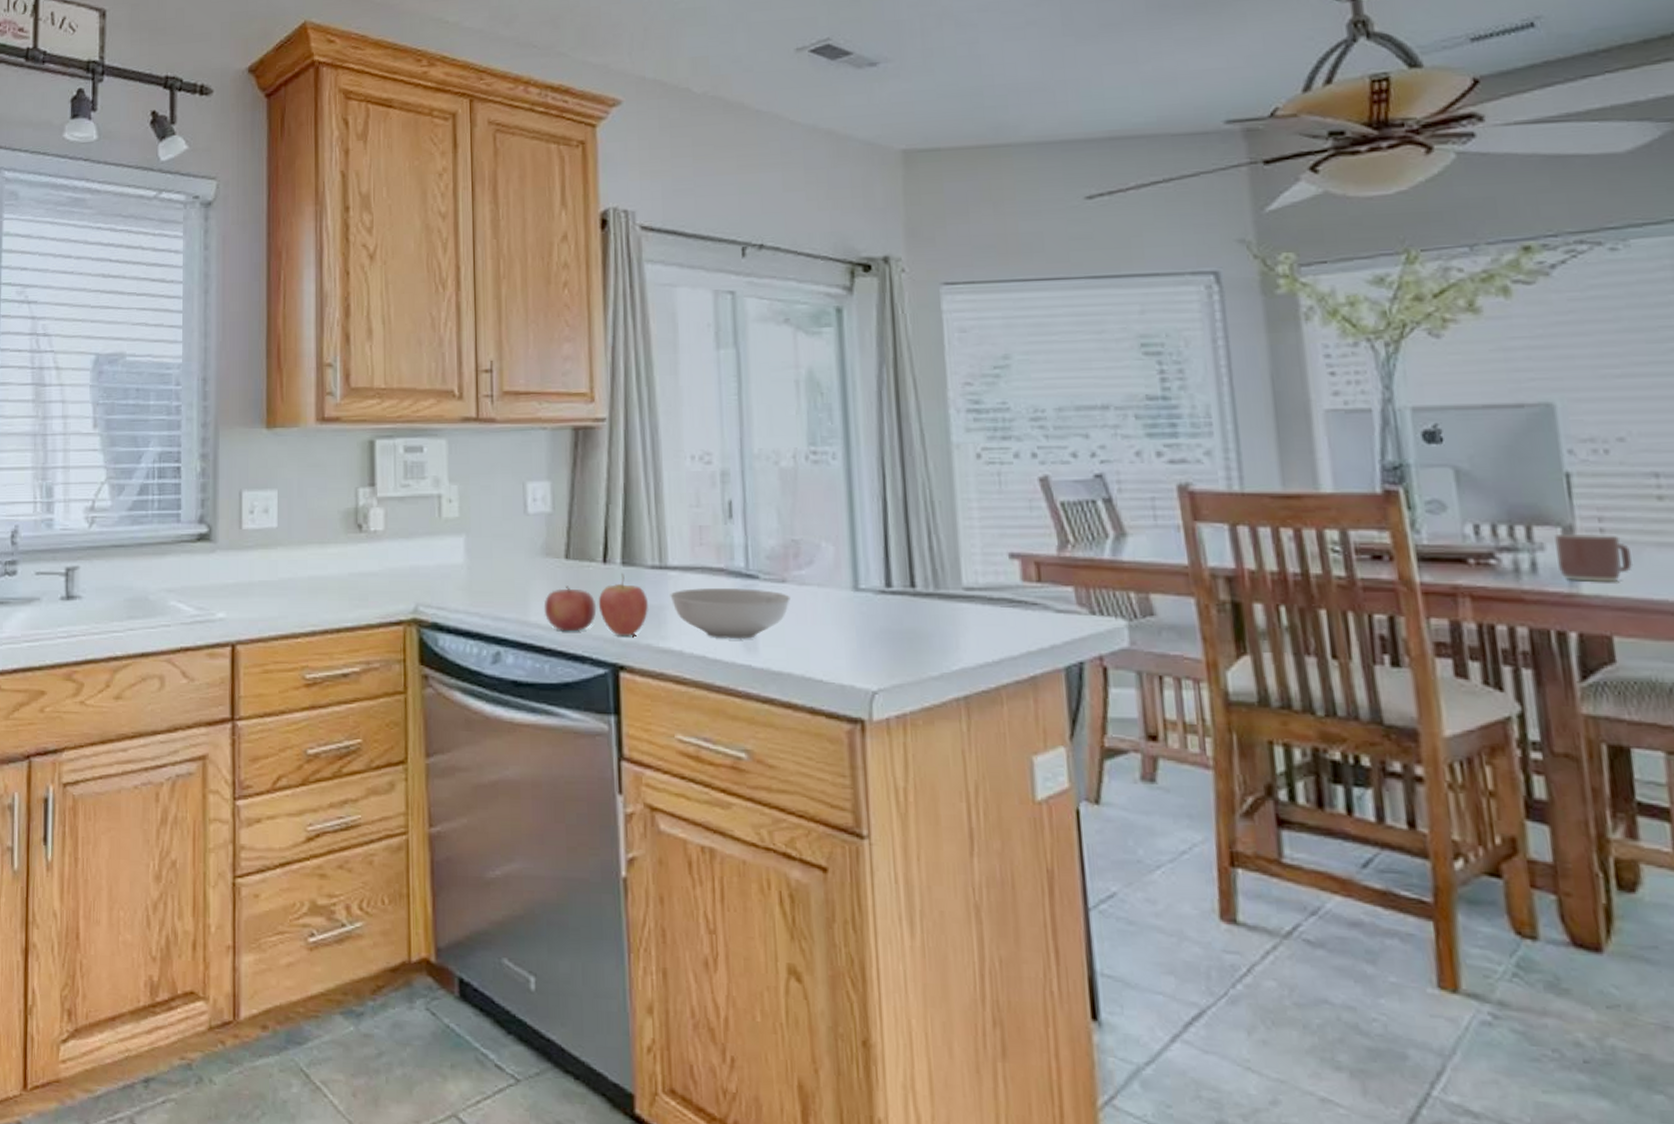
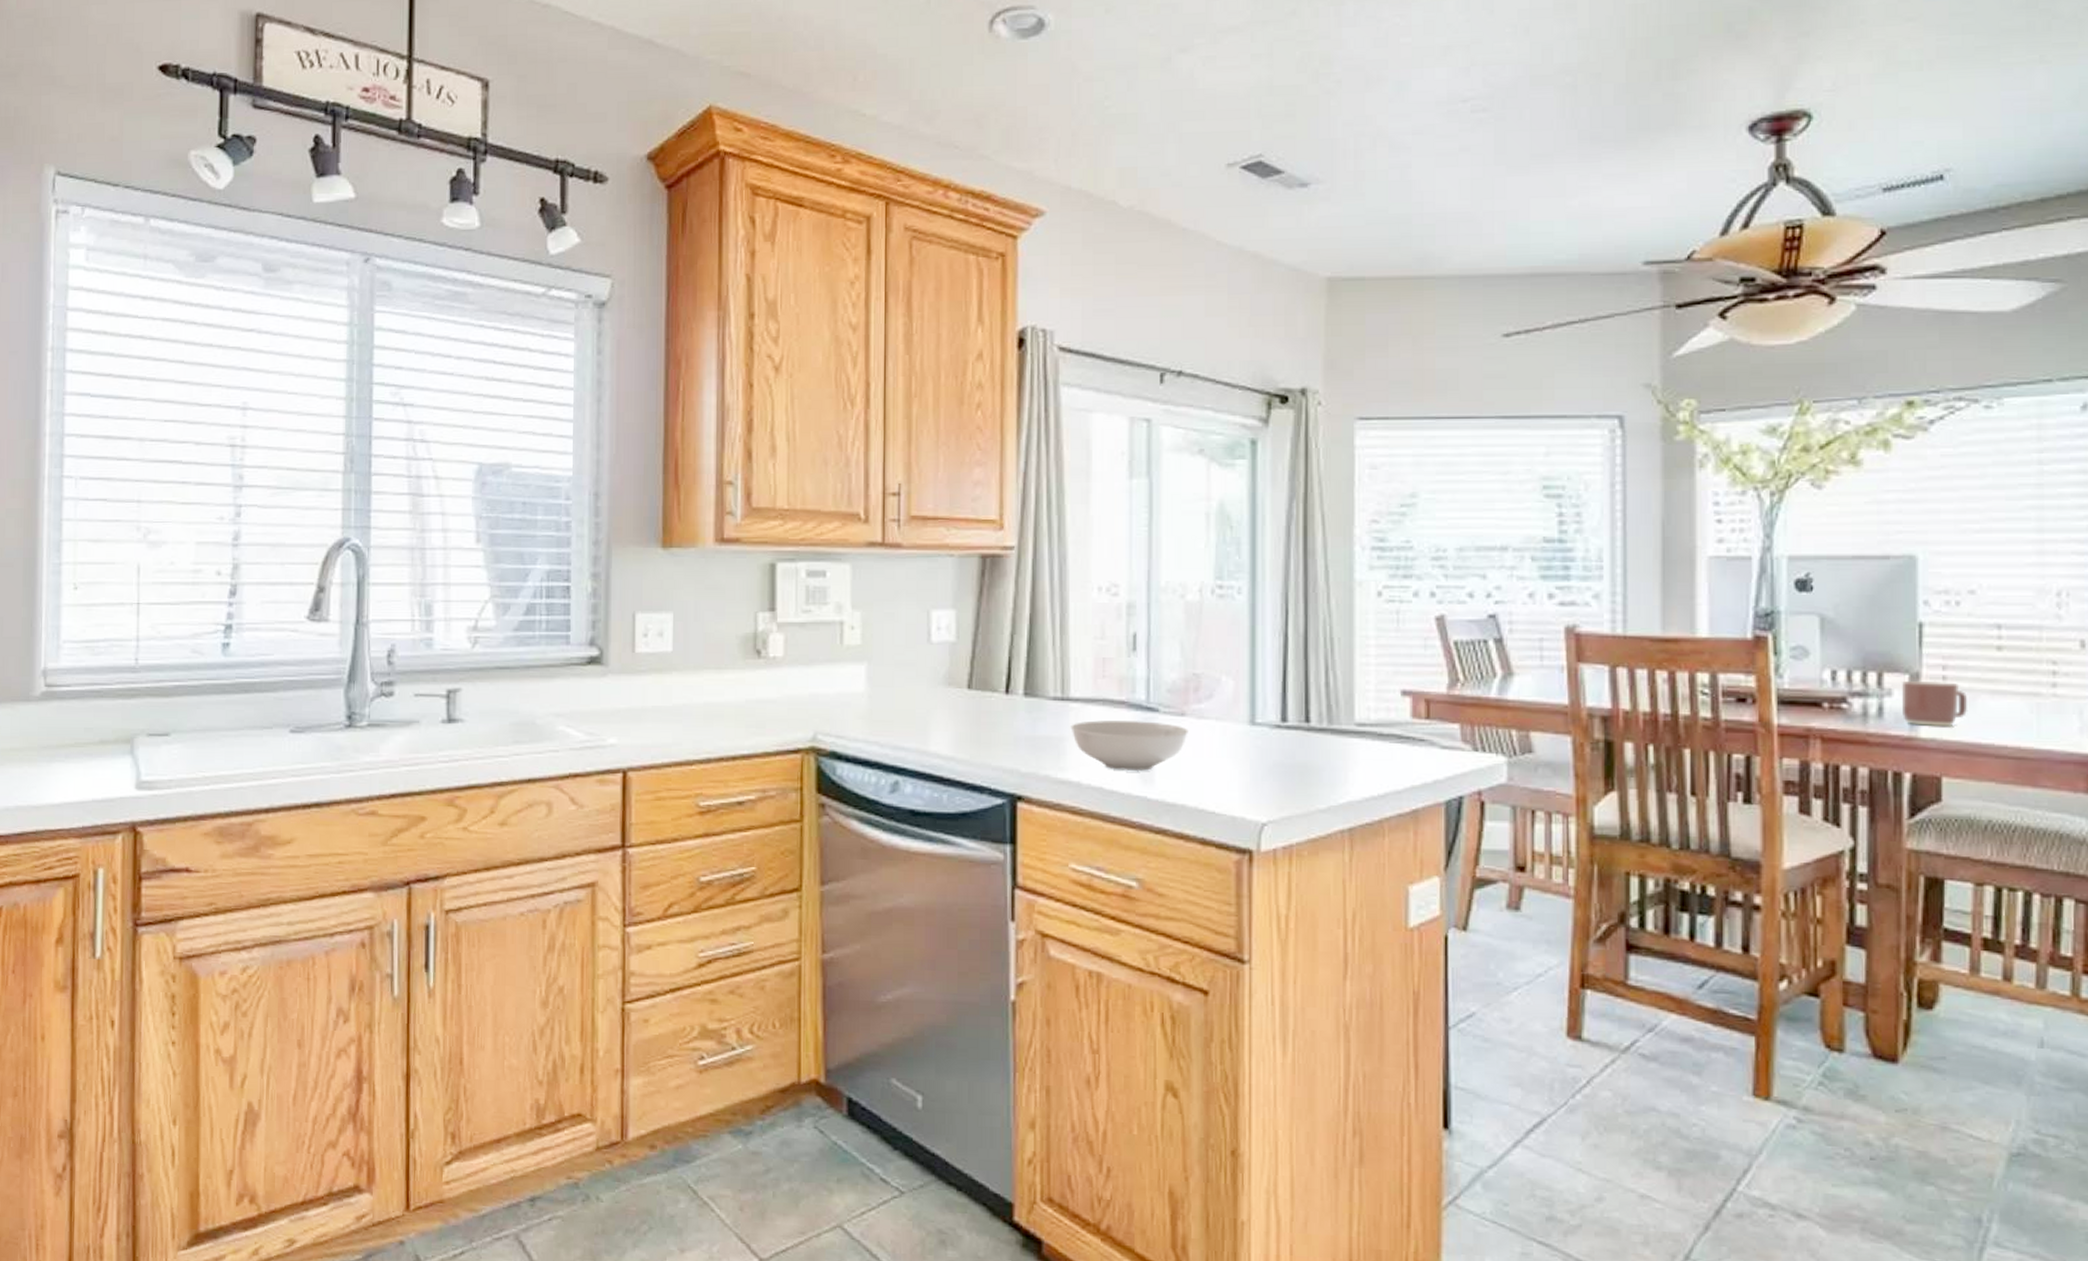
fruit: present [543,586,597,632] -> none [944,716,997,762]
fruit: present [598,573,648,636] -> none [999,704,1048,767]

